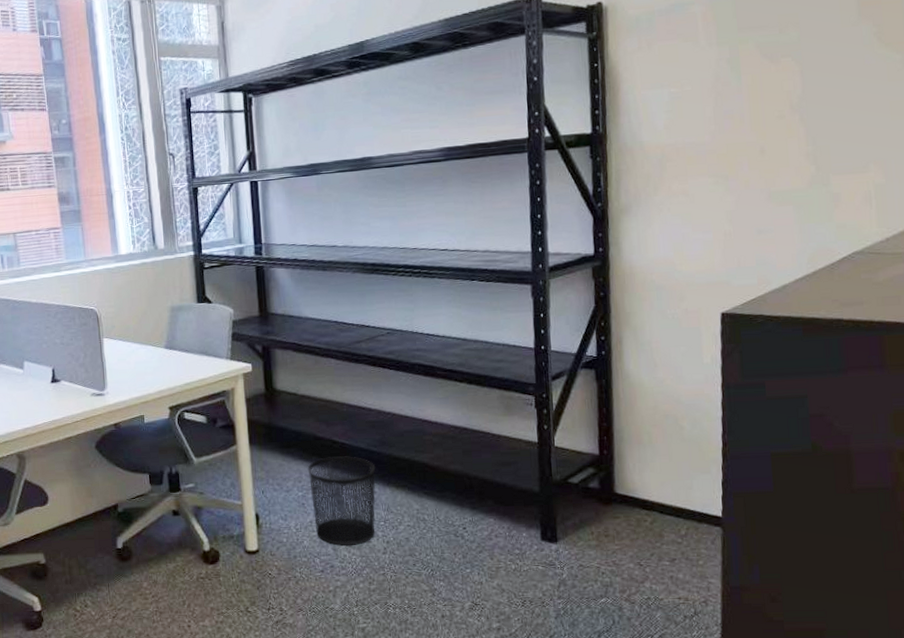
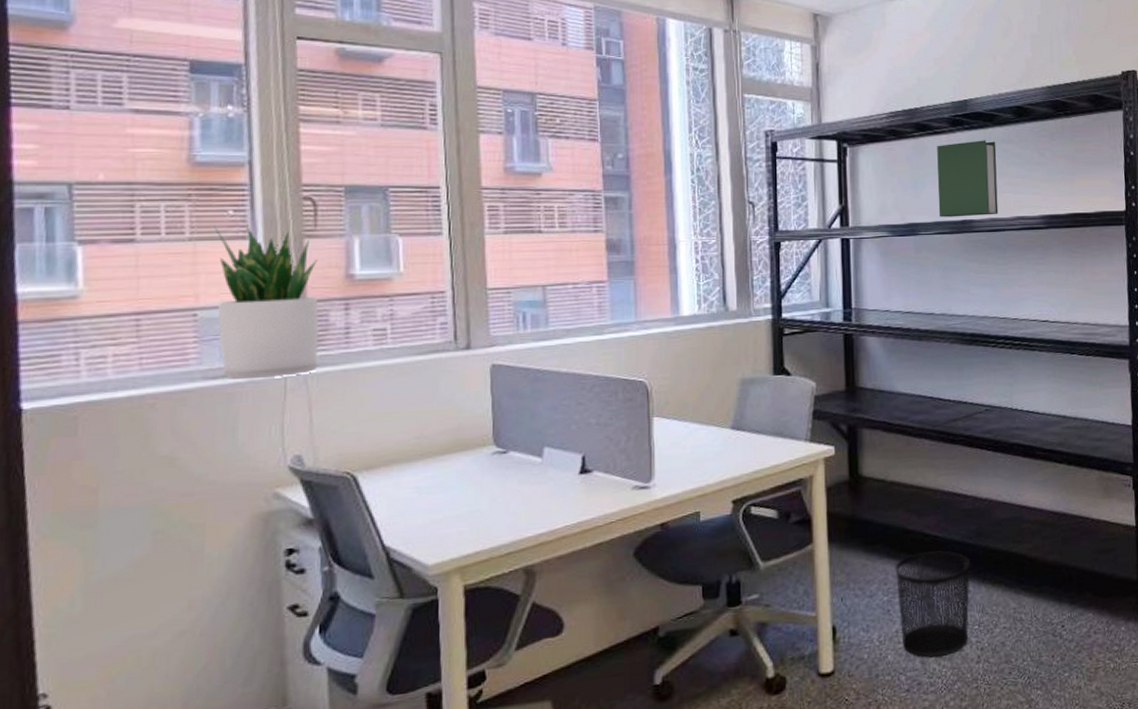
binder: none [335,79,397,157] -> present [937,140,999,218]

